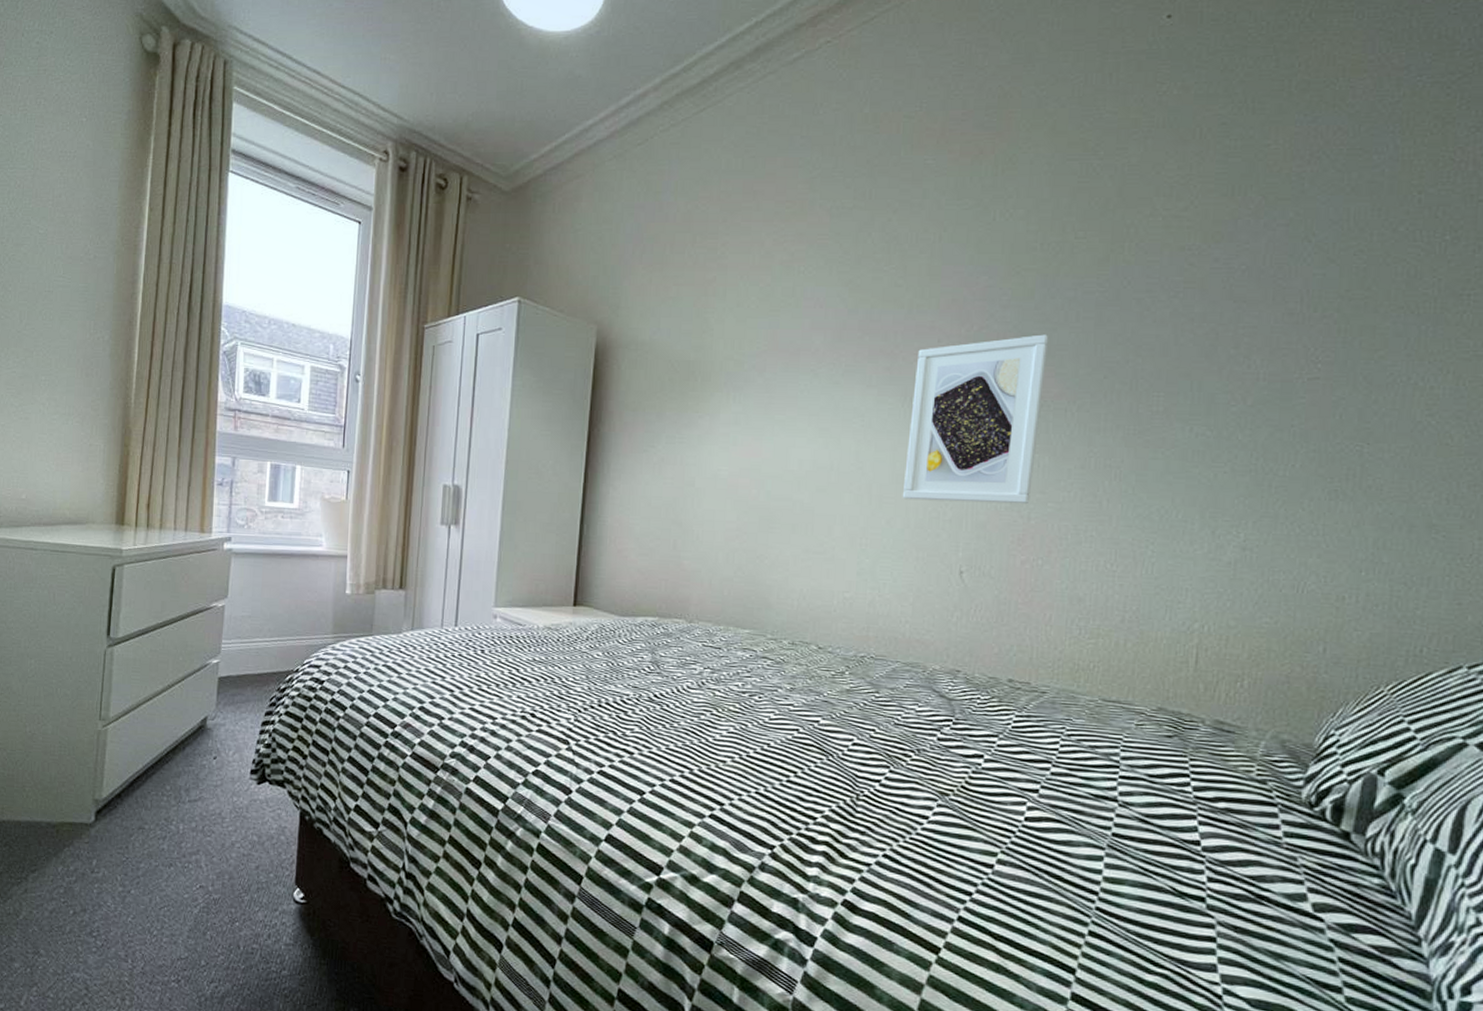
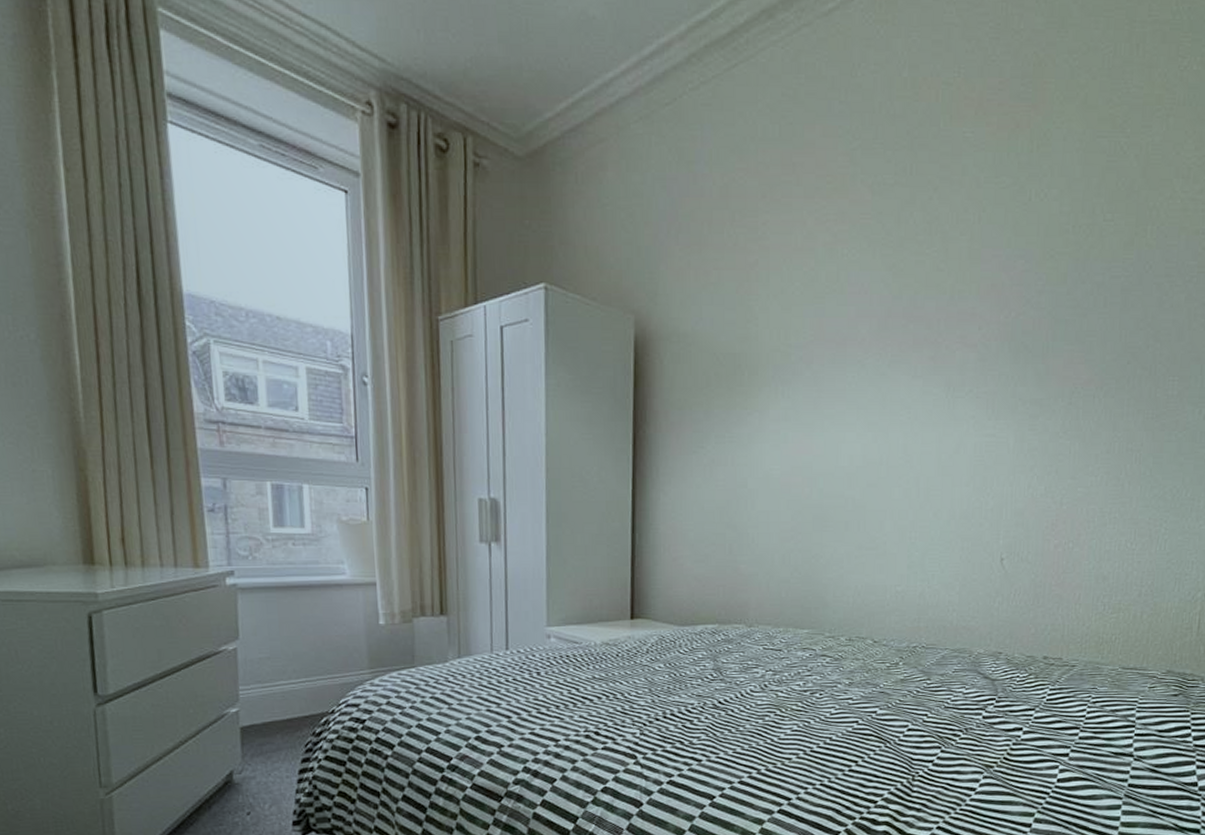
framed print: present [902,334,1049,505] -> none [948,320,1080,491]

